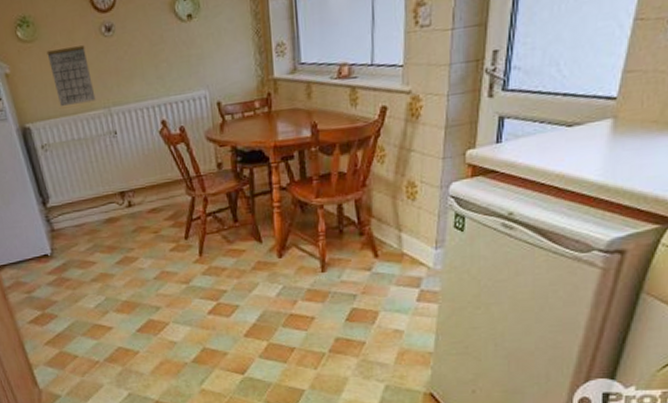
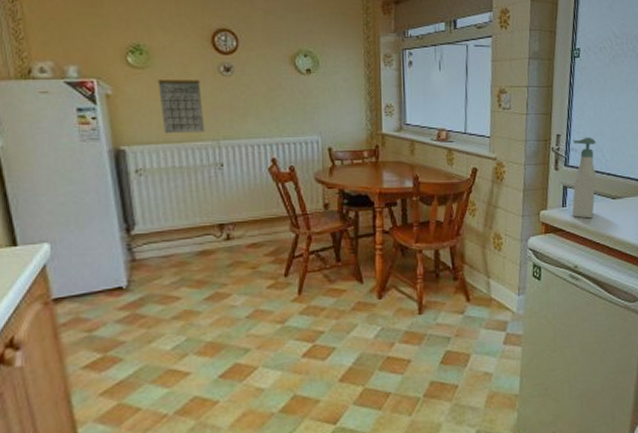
soap bottle: none [509,47,550,155] -> present [572,137,596,219]

